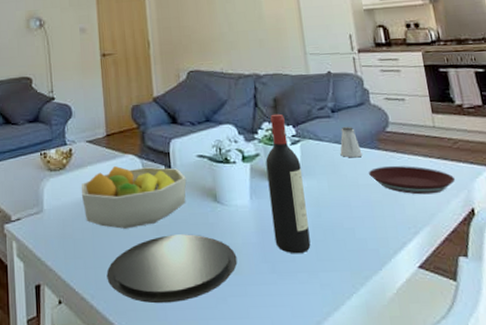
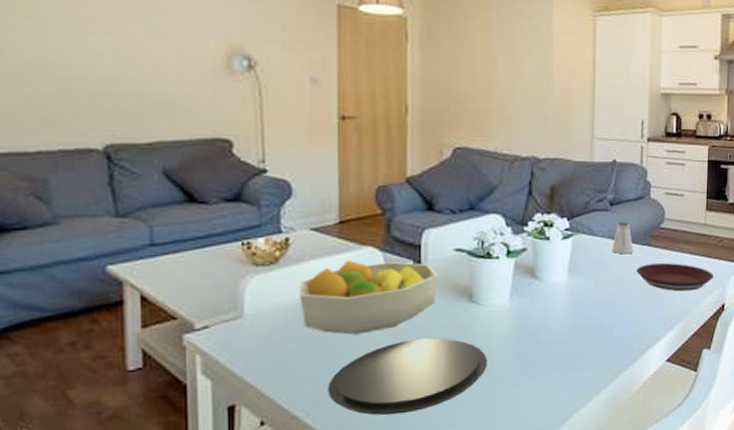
wine bottle: present [265,113,311,254] -> none [531,204,569,354]

